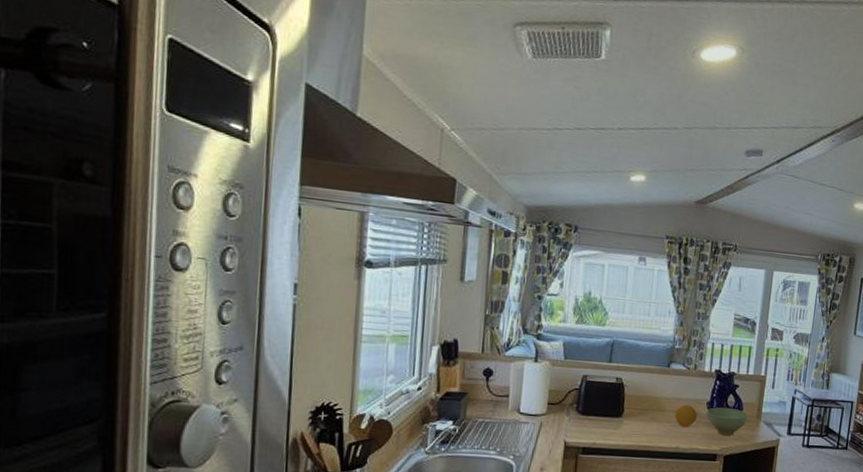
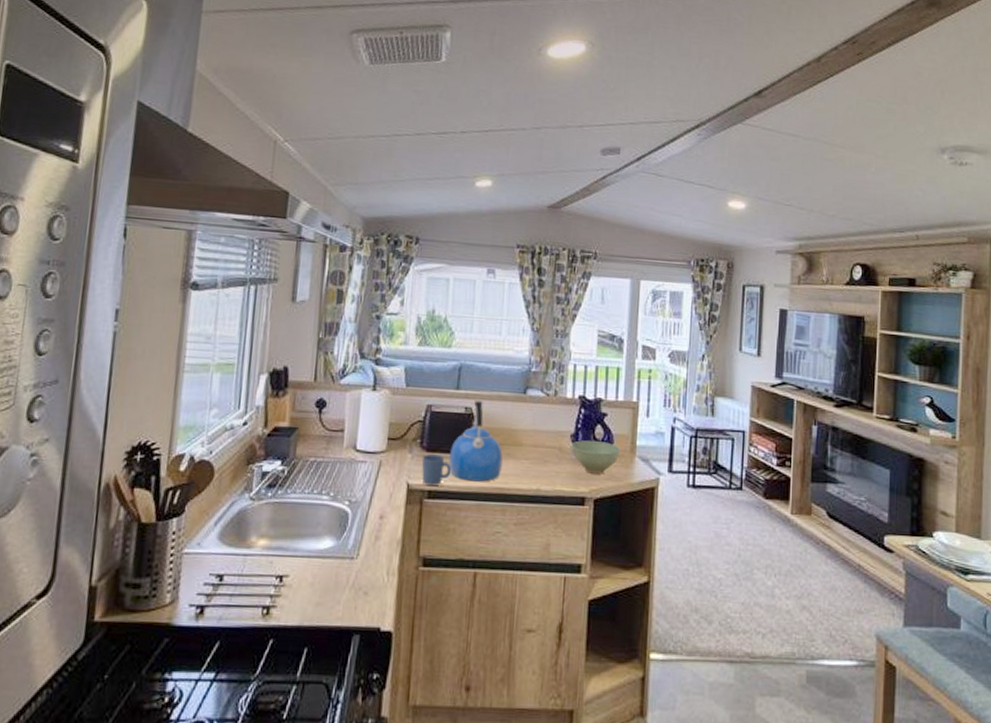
mug: none [577,417,604,444] -> present [421,454,452,487]
kettle: none [600,372,649,441] -> present [448,401,504,482]
fruit: present [674,405,697,426] -> none [533,438,560,464]

